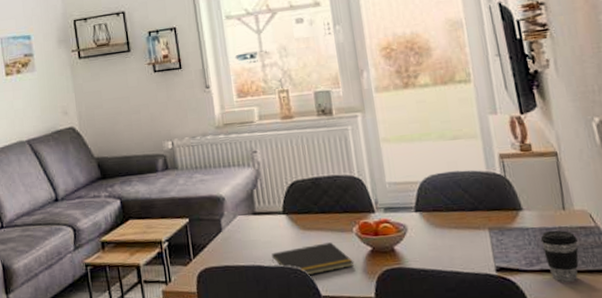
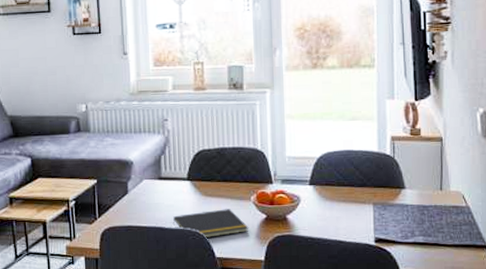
coffee cup: present [540,230,579,282] -> none [417,208,449,254]

